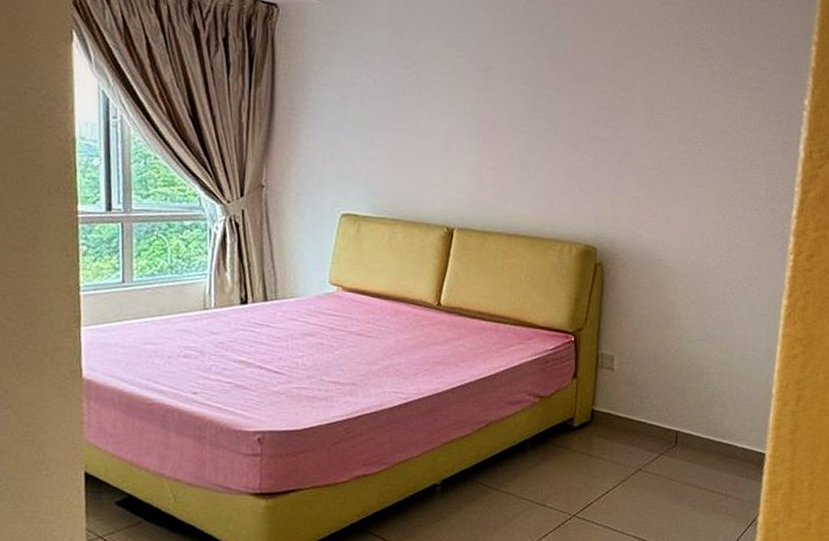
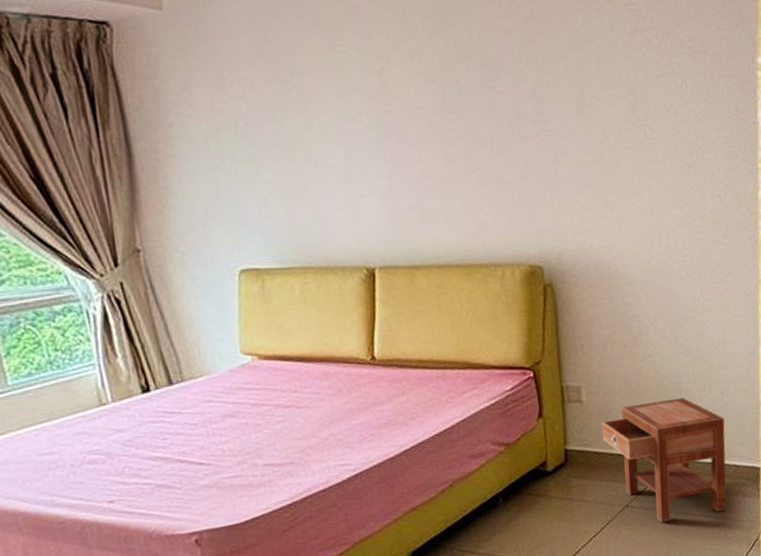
nightstand: none [627,379,738,490] -> present [602,397,727,523]

